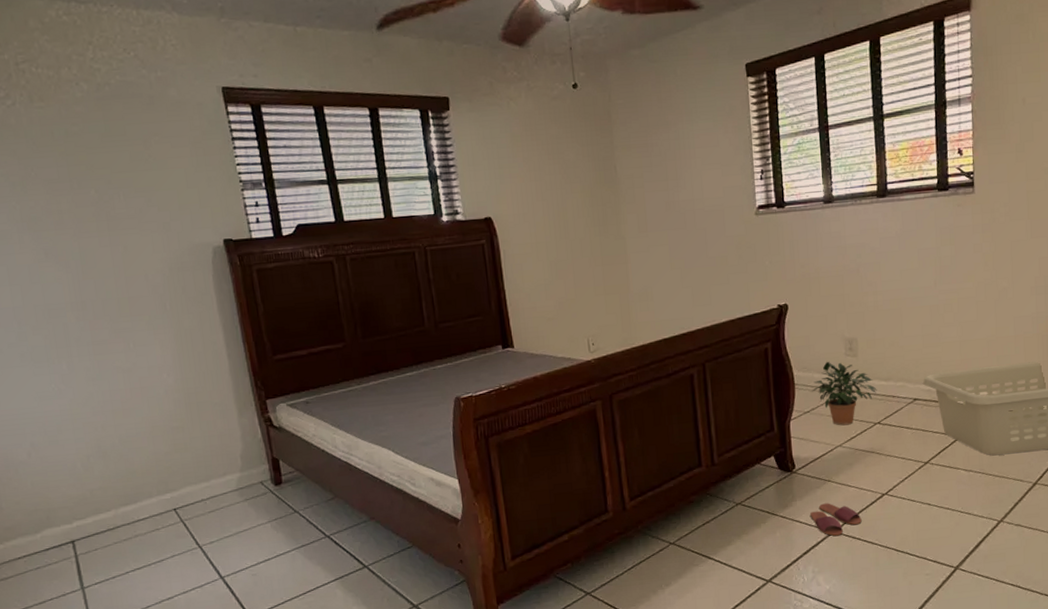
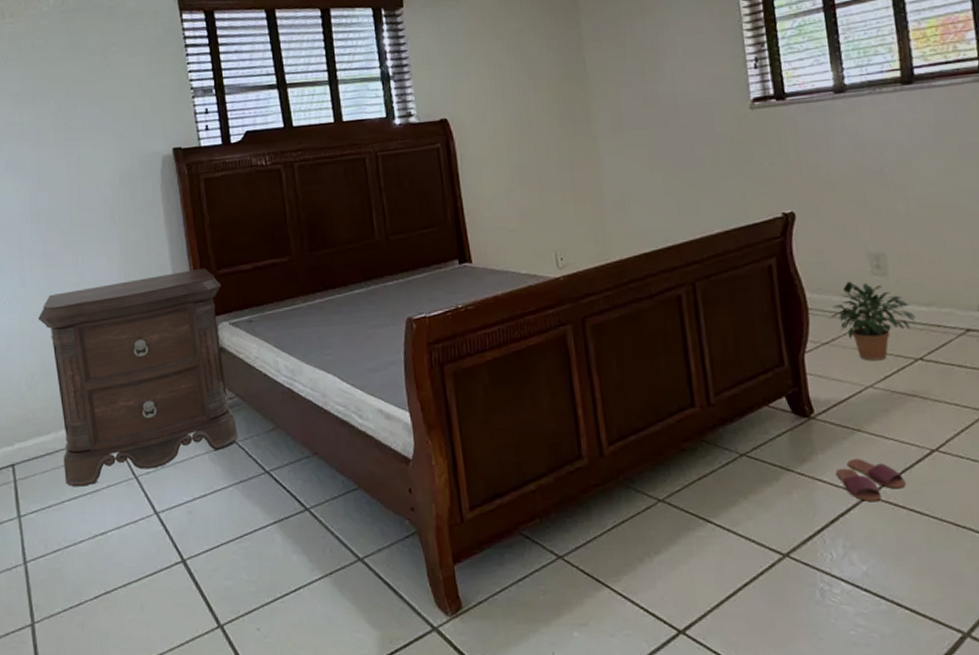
nightstand: none [90,353,299,559] -> present [37,267,238,487]

